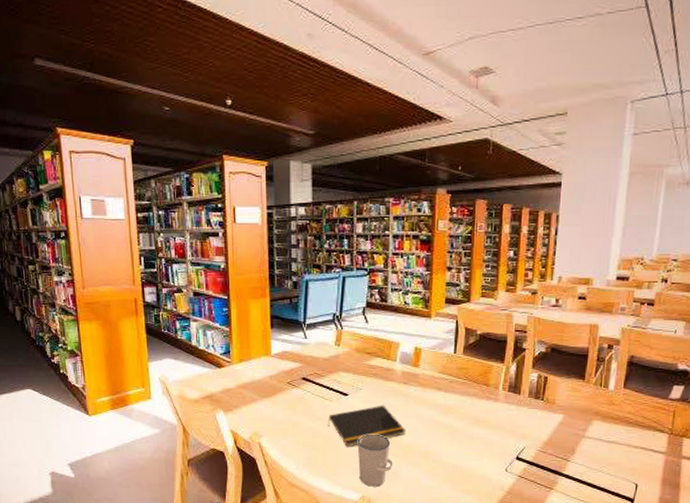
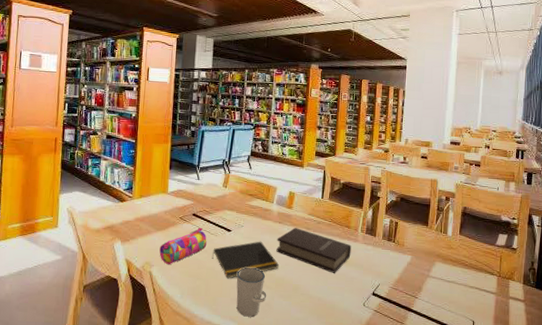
pencil case: none [267,392,321,435] -> present [159,227,207,265]
book: none [402,388,491,437] -> present [276,228,351,273]

